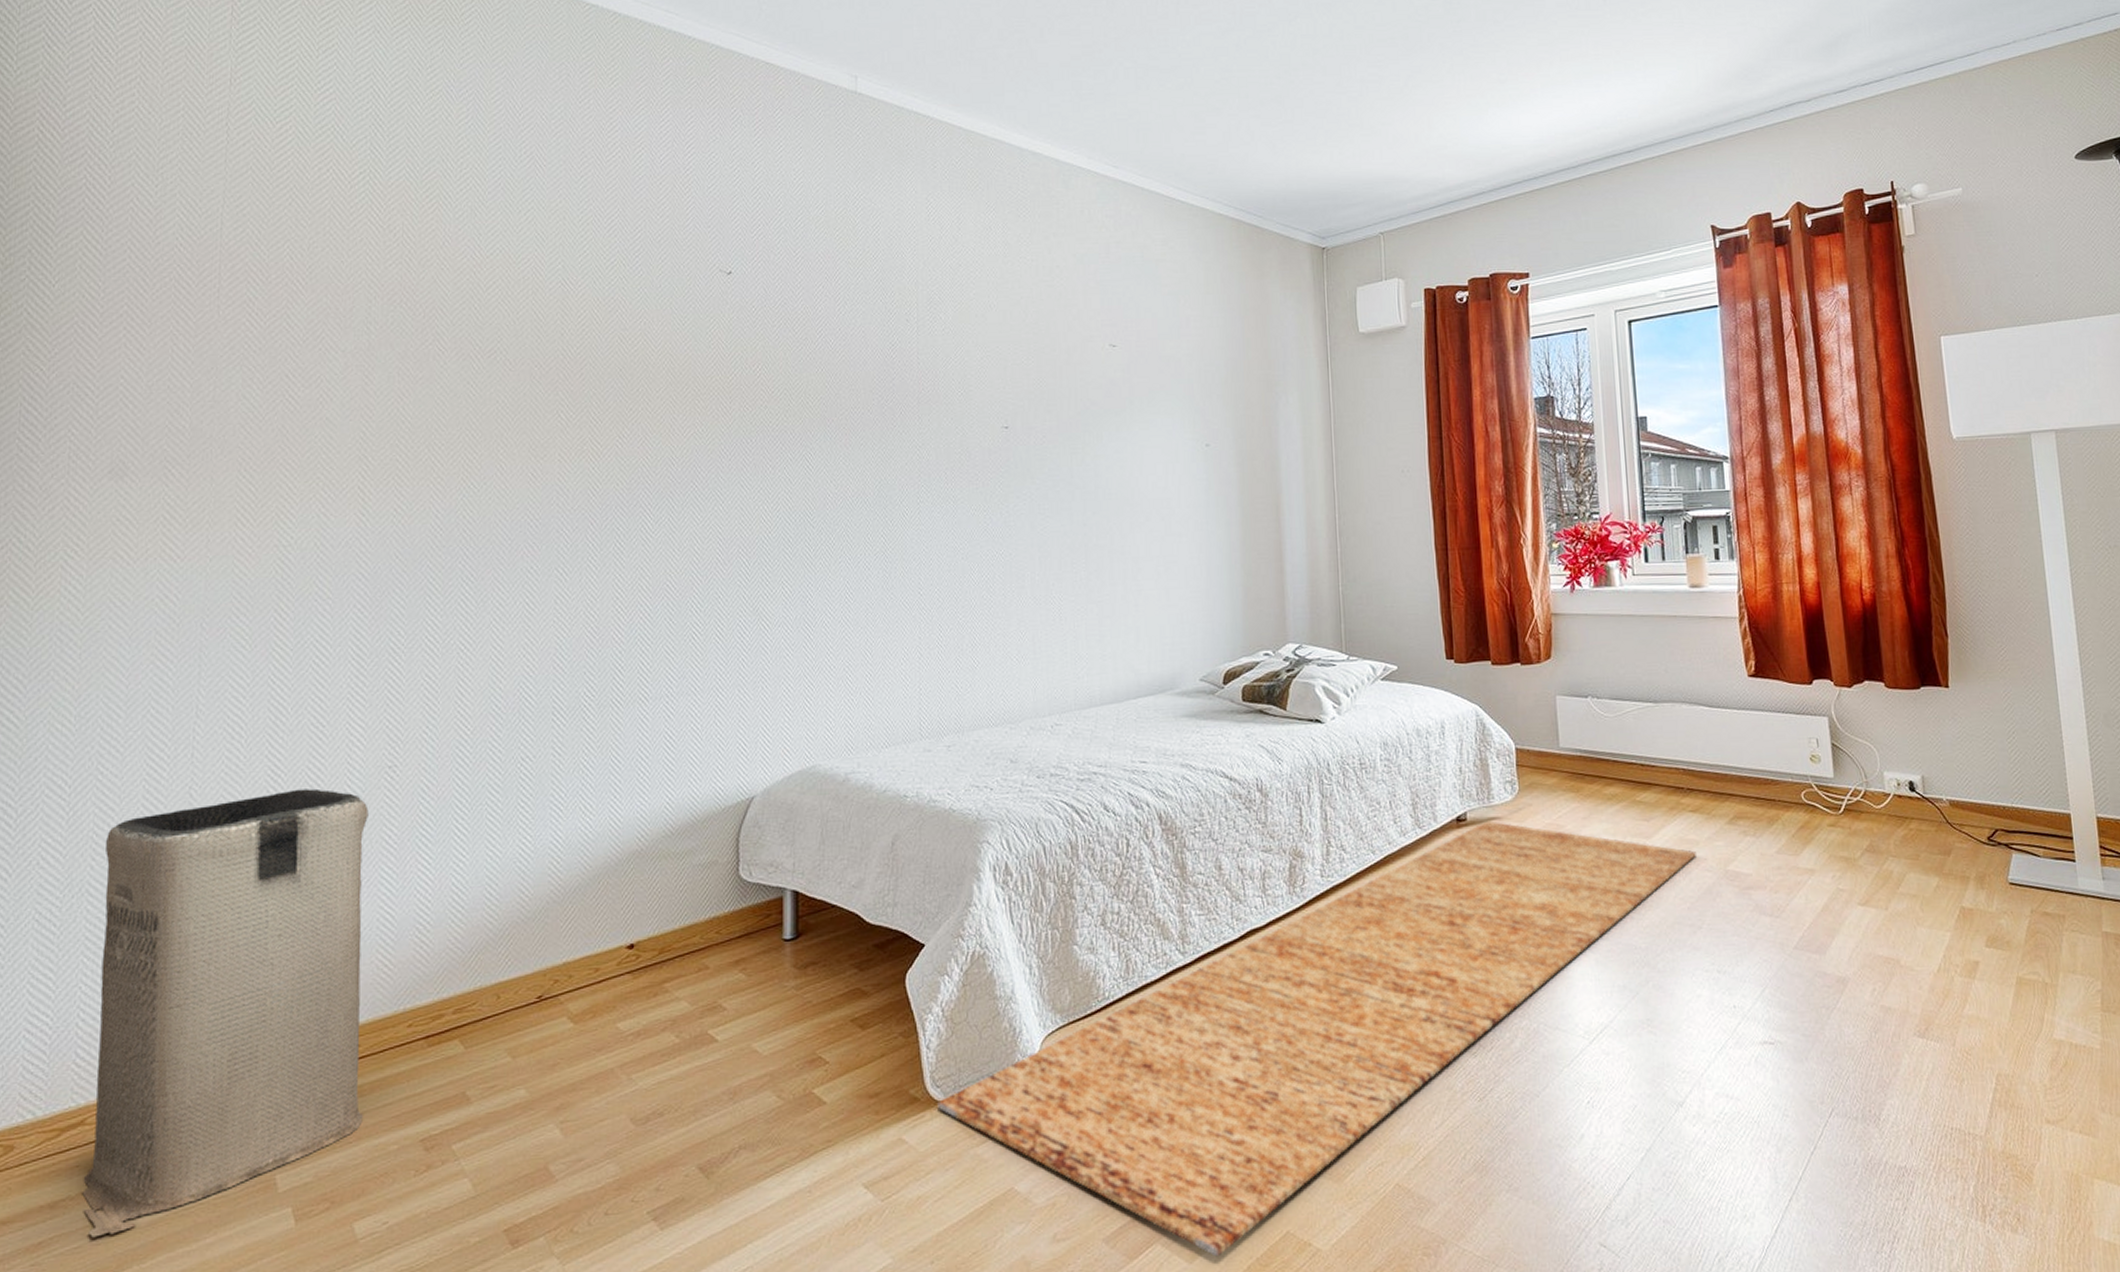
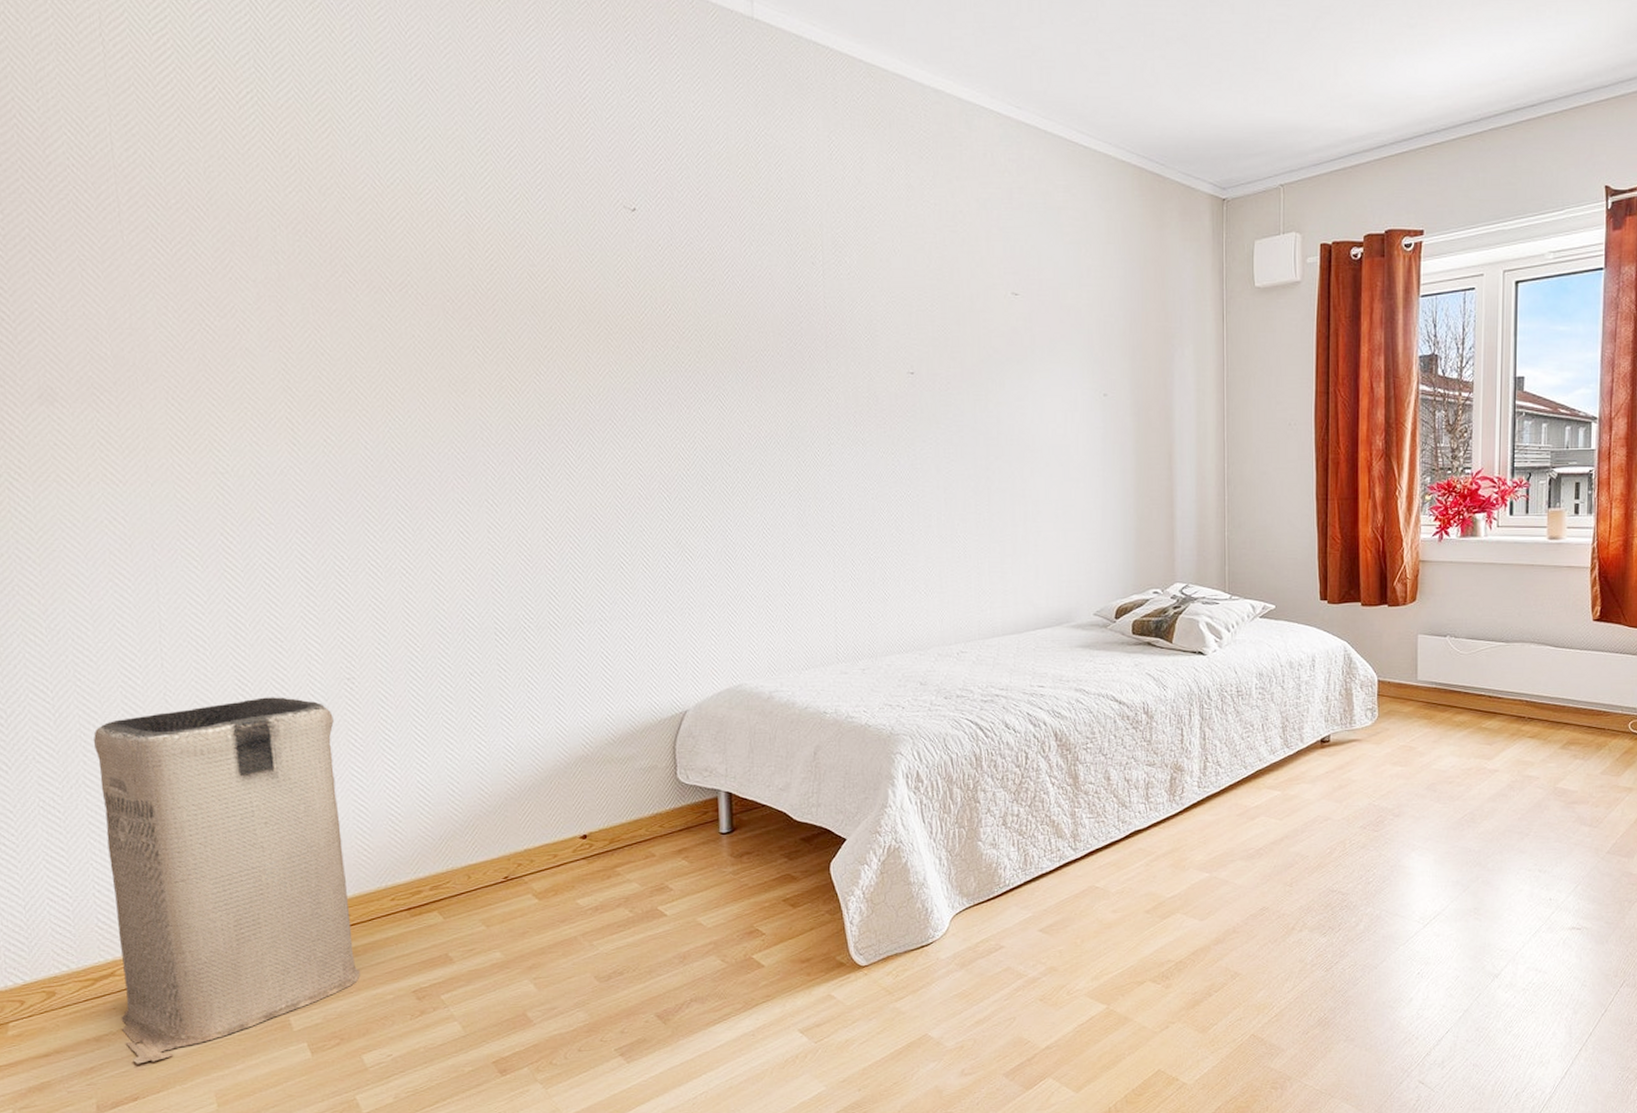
rug: present [937,821,1696,1257] -> none [861,742,1530,1088]

